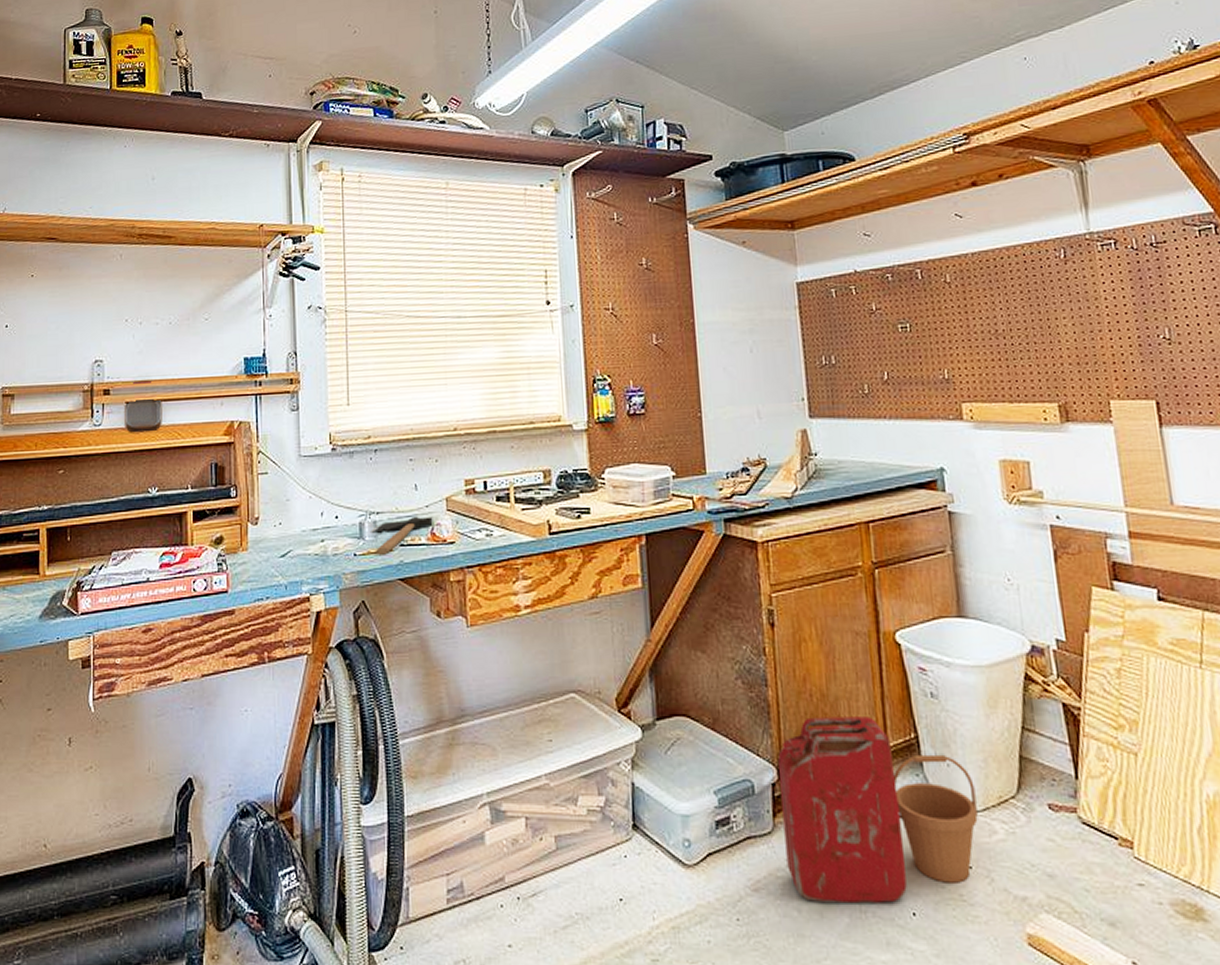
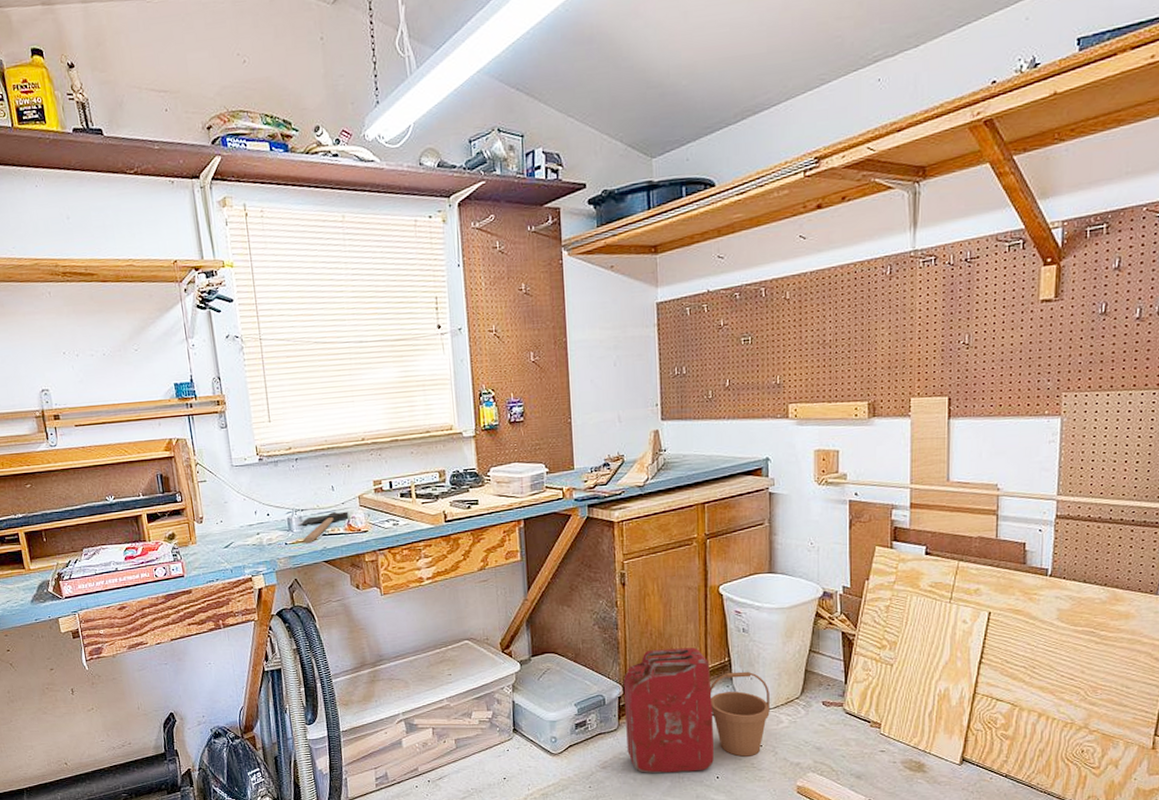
jar: present [123,380,162,433] -> none [73,405,110,452]

